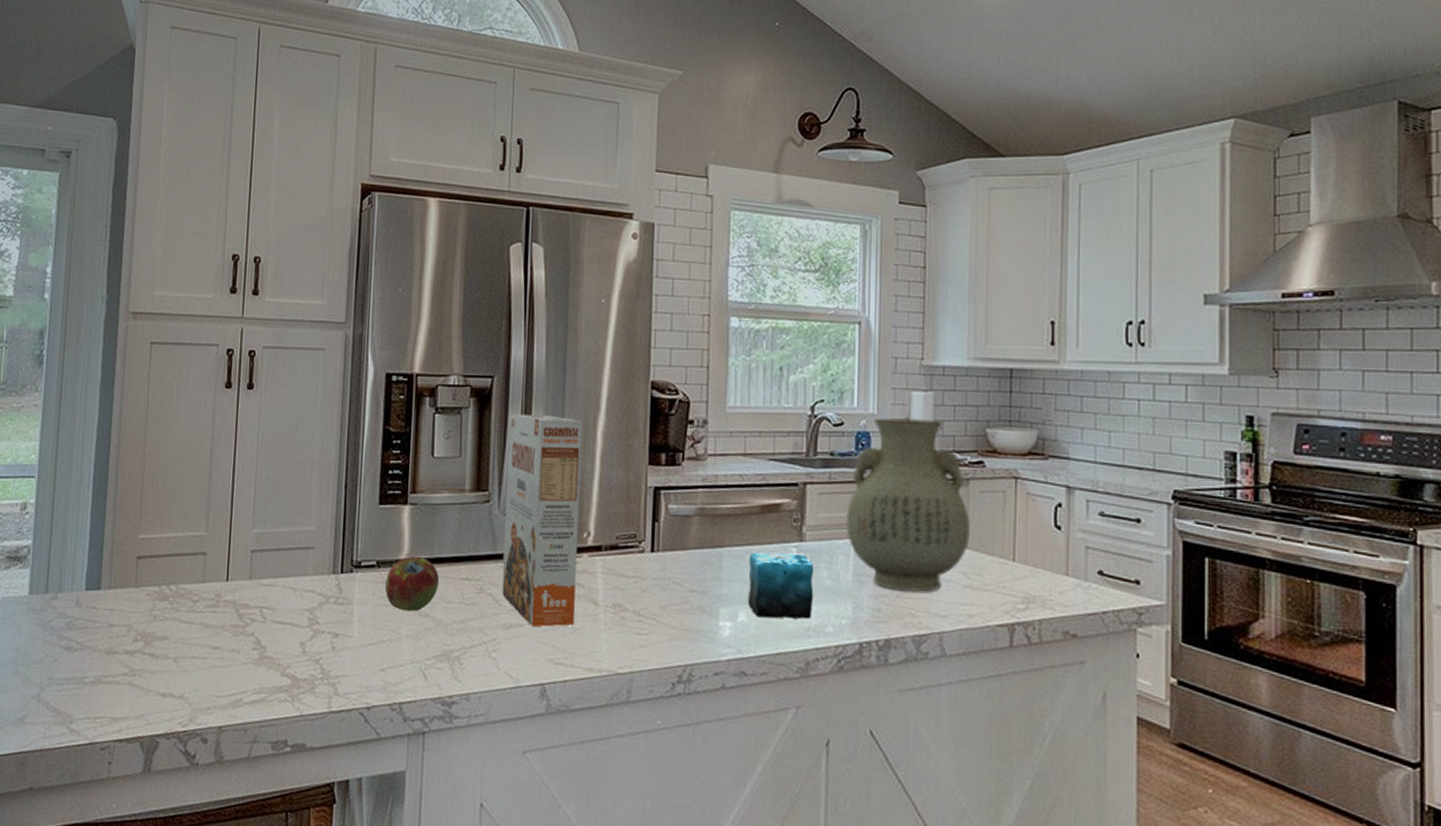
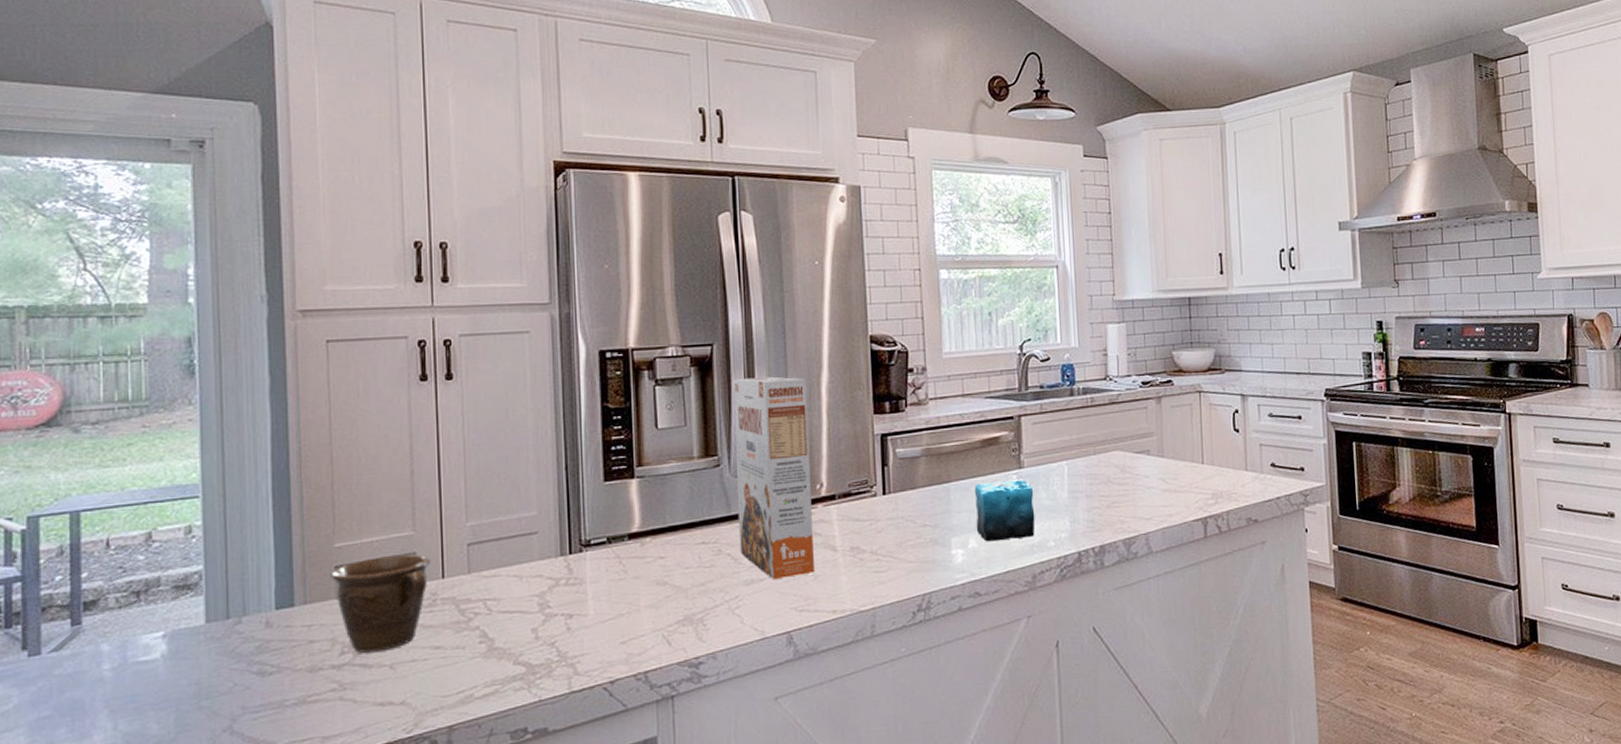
mug: none [133,553,218,644] -> present [330,554,431,653]
fruit: present [385,556,440,612] -> none [619,527,675,583]
vase: present [845,417,971,592] -> none [1058,347,1166,502]

